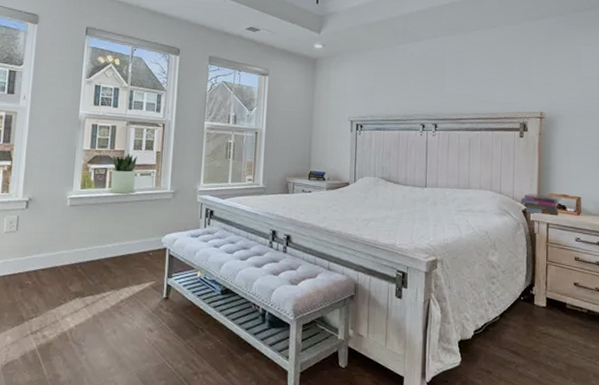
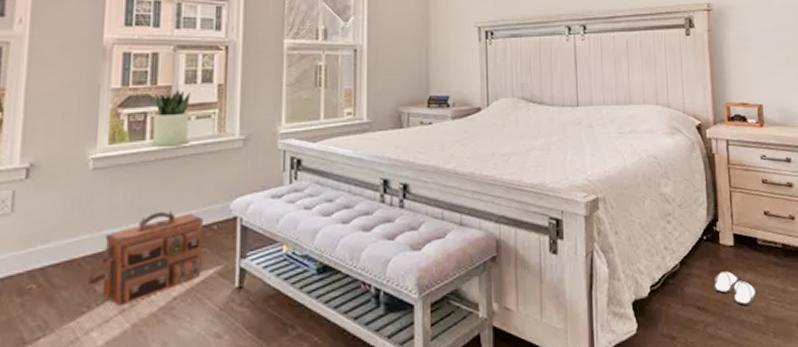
satchel: none [65,239,143,301] -> present [89,210,203,305]
books: present [521,193,562,216] -> none [694,104,741,130]
slippers: none [526,326,562,354] -> present [713,271,757,306]

